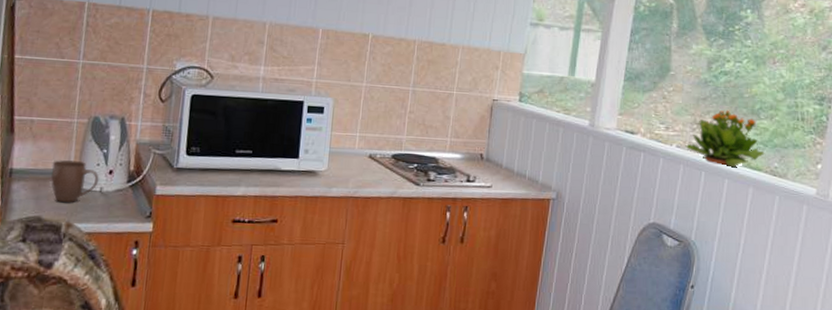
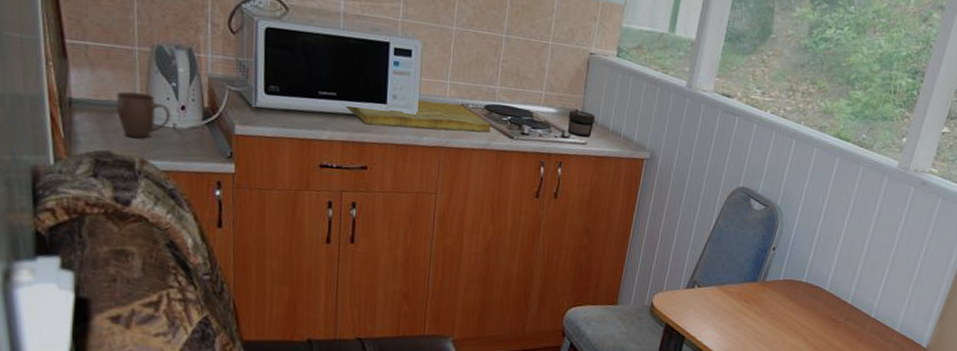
cutting board: none [258,153,398,181] -> present [343,100,491,133]
jar: none [473,154,500,180] -> present [568,110,596,137]
potted flower: present [685,110,765,168] -> none [779,78,855,137]

